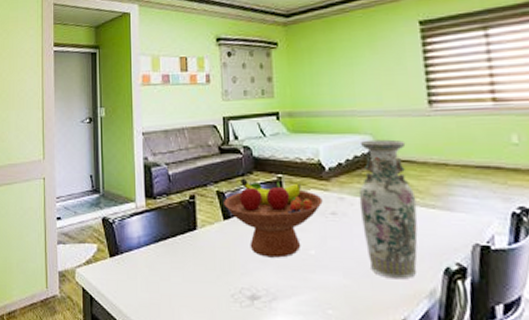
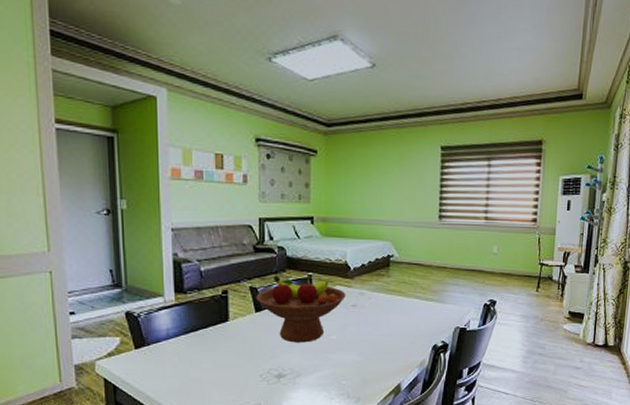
vase: present [358,139,418,280] -> none [376,245,420,355]

